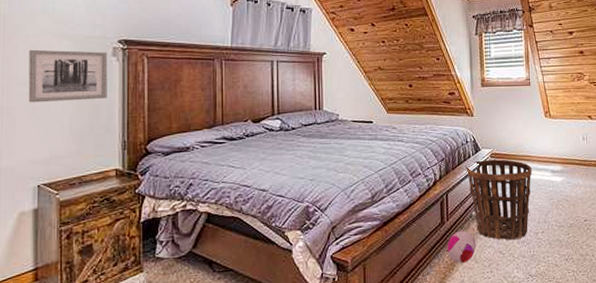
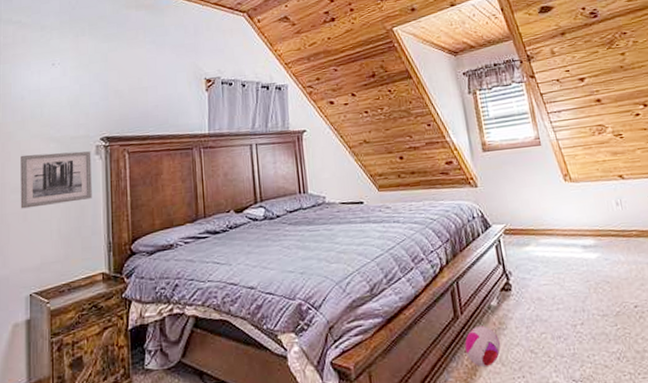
basket: present [466,159,532,240] -> none [476,235,563,336]

